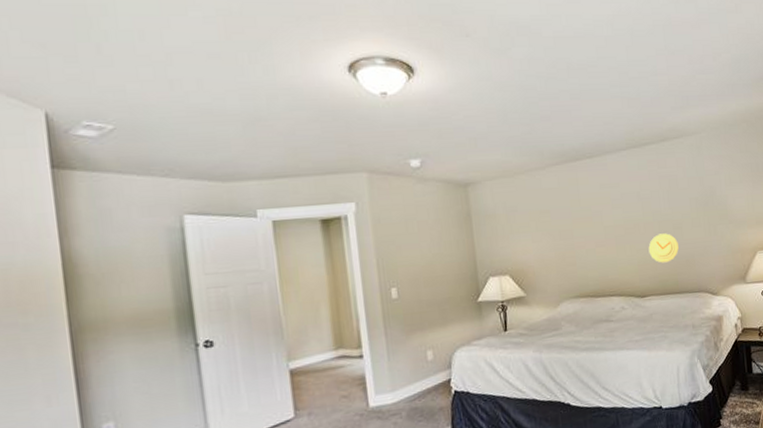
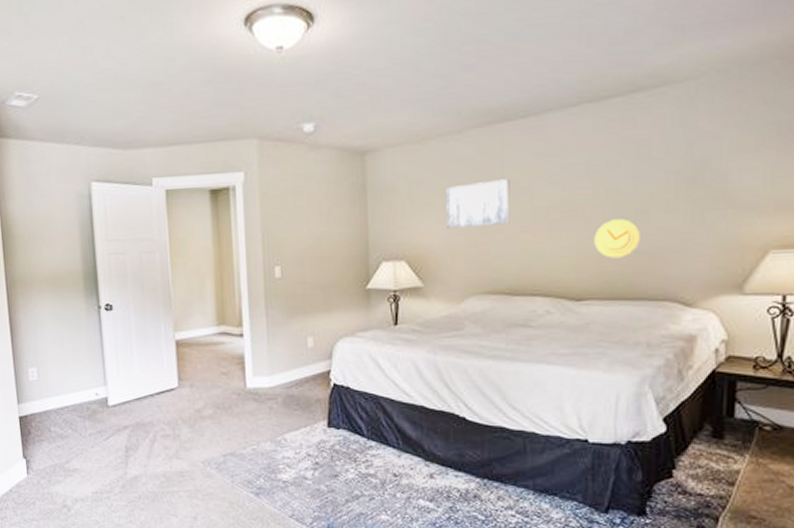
wall art: none [537,205,588,247] -> present [446,179,510,229]

